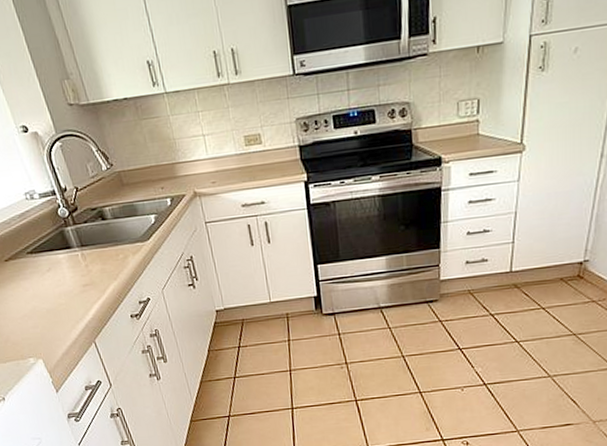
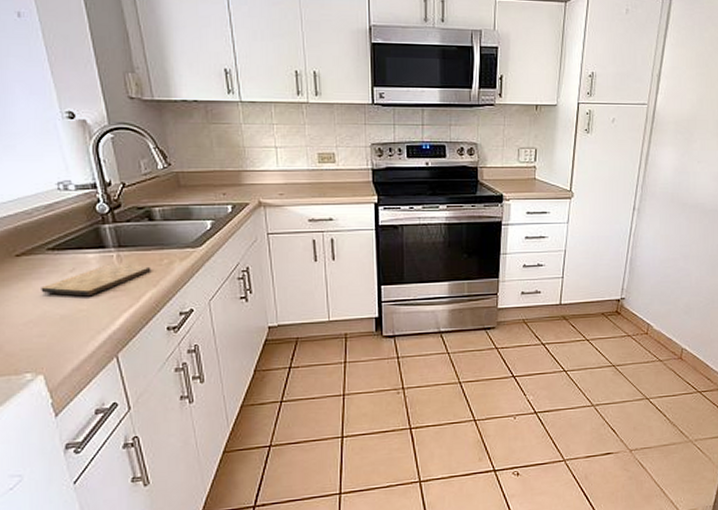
cutting board: none [28,261,111,292] -> present [41,264,151,297]

